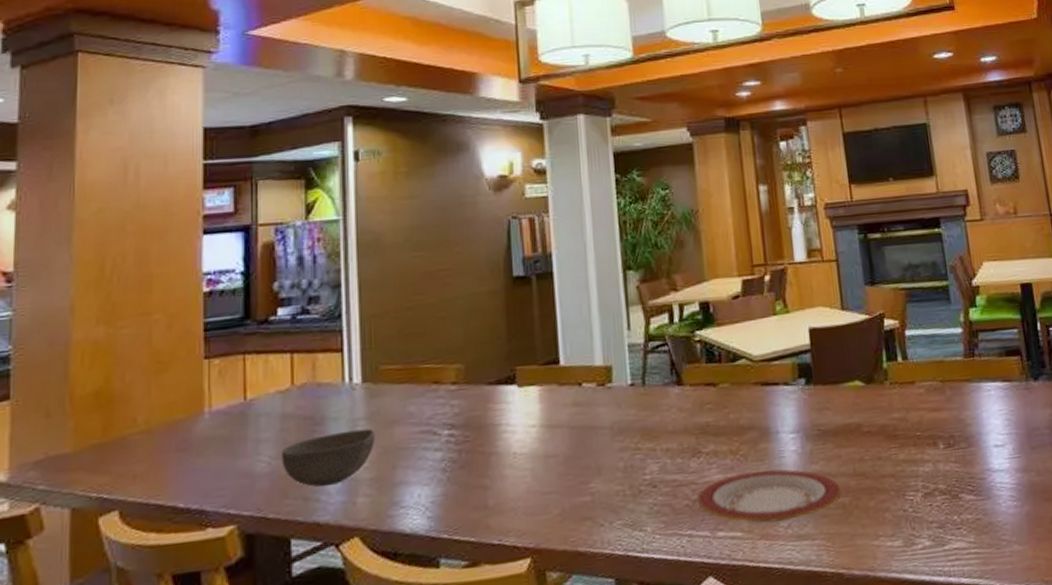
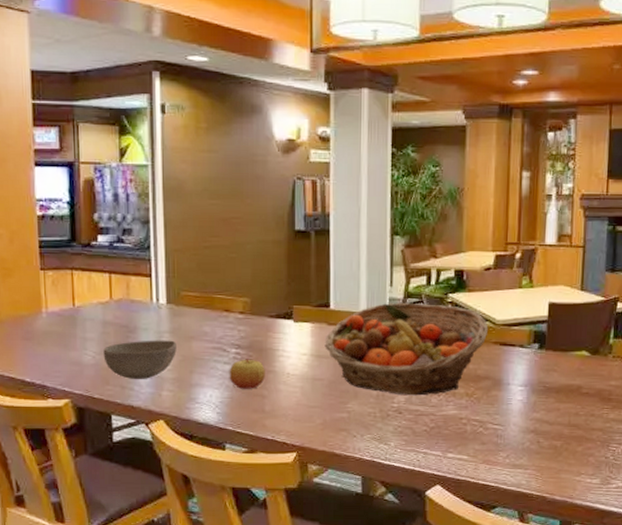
apple: none [441,440,486,482] -> present [229,359,265,389]
fruit basket: none [557,345,746,463] -> present [325,303,489,396]
plate: present [697,468,843,523] -> none [434,411,556,453]

